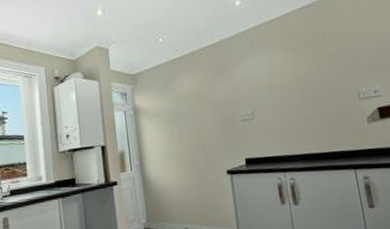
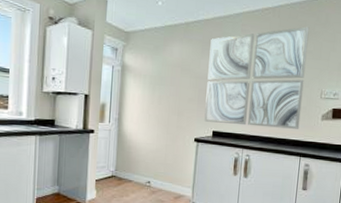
wall art: none [220,28,345,150] -> present [204,27,310,129]

